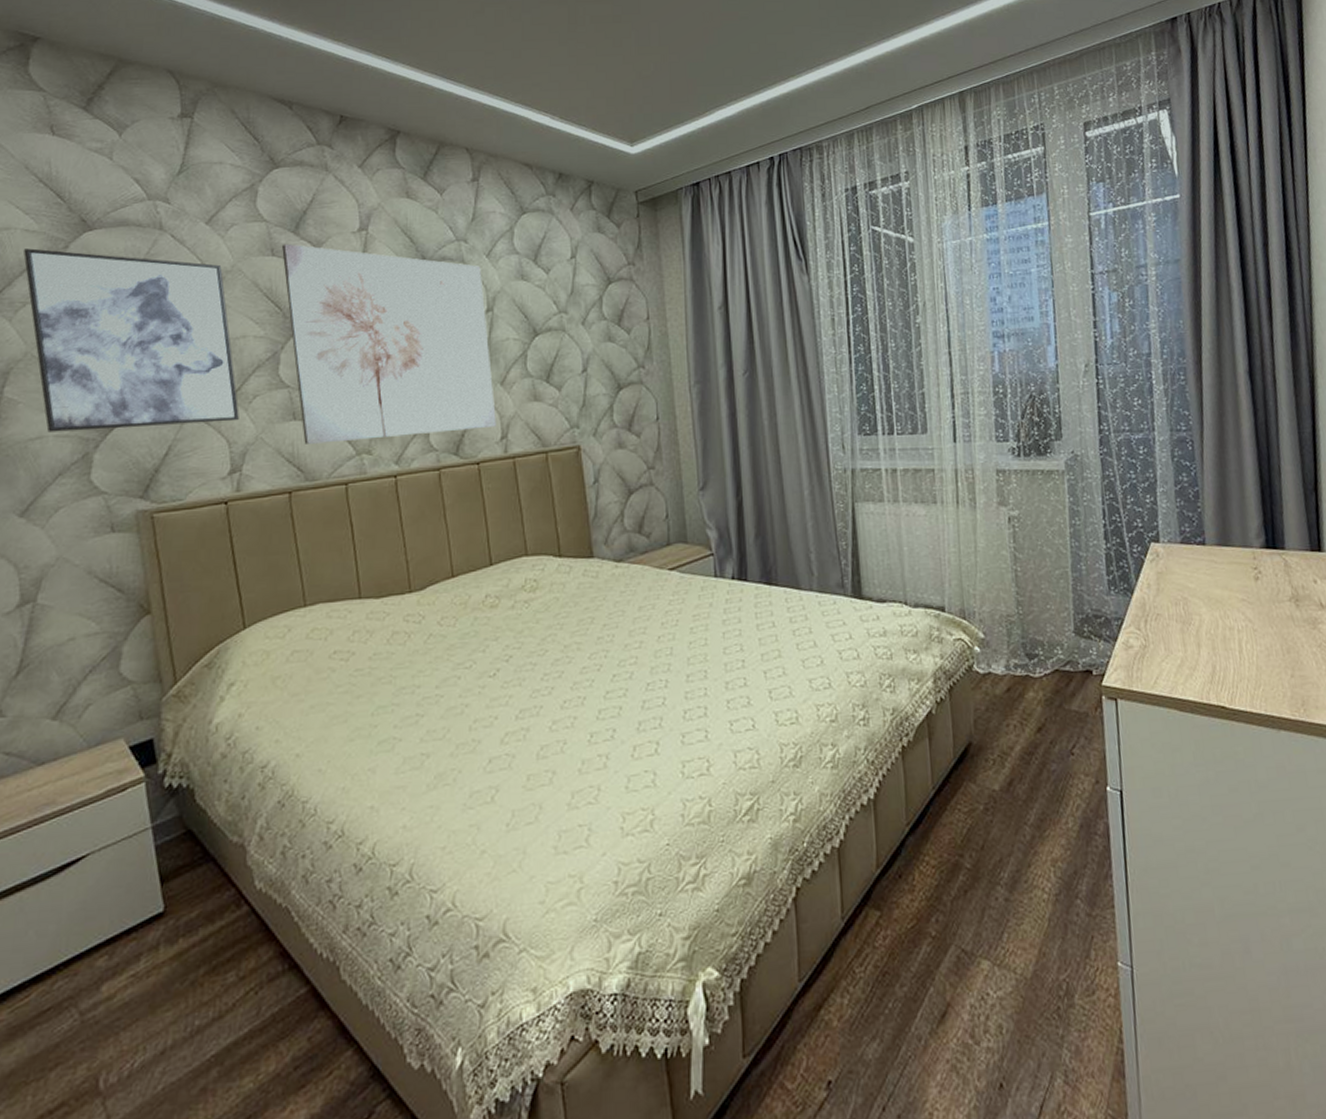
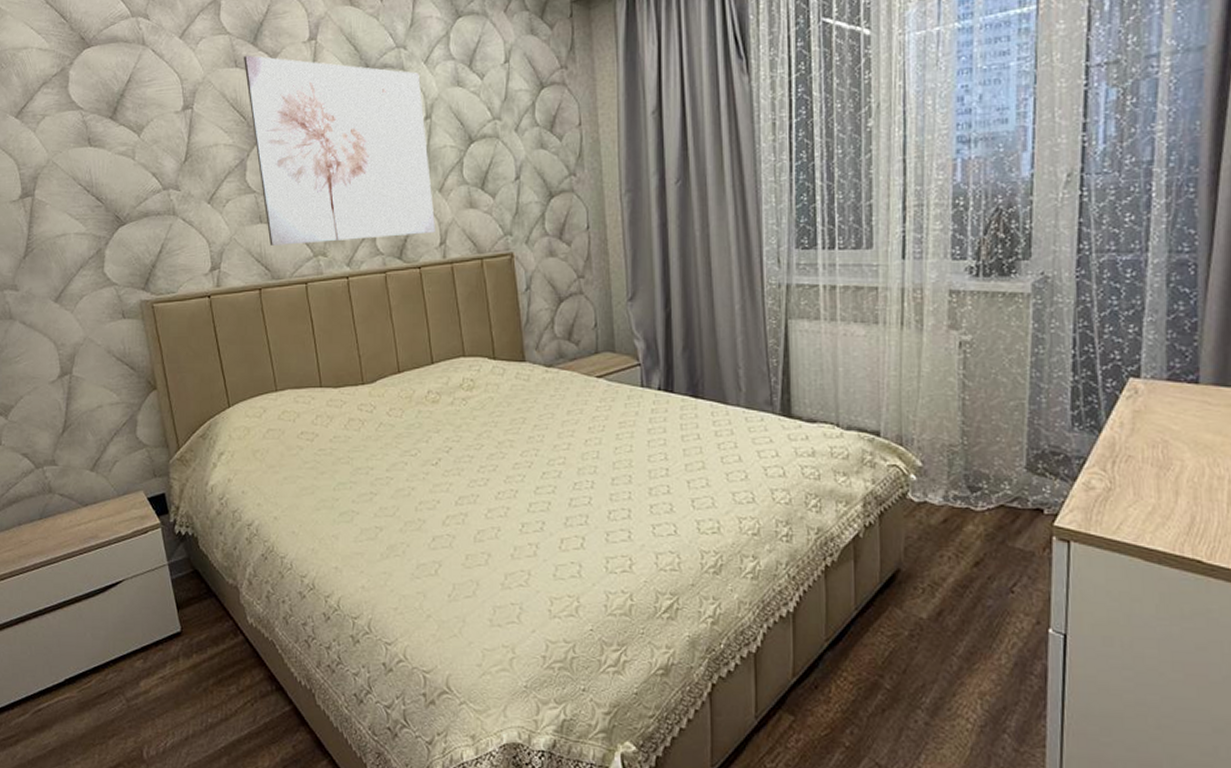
wall art: present [23,248,239,433] -> none [40,65,216,230]

